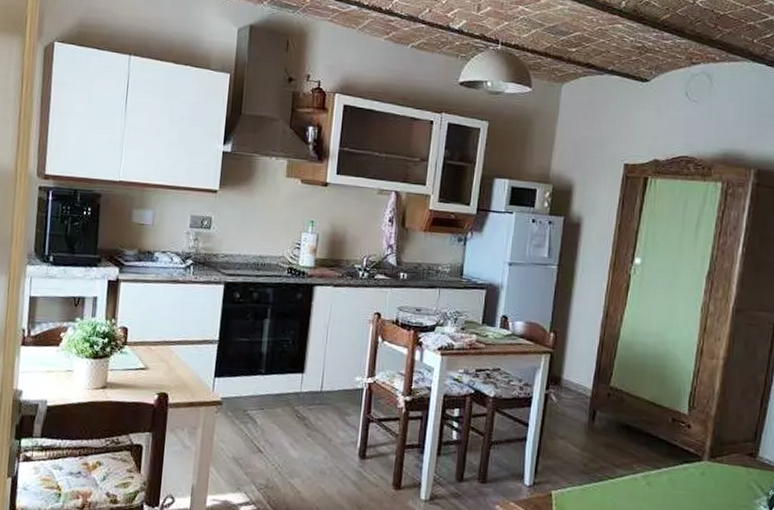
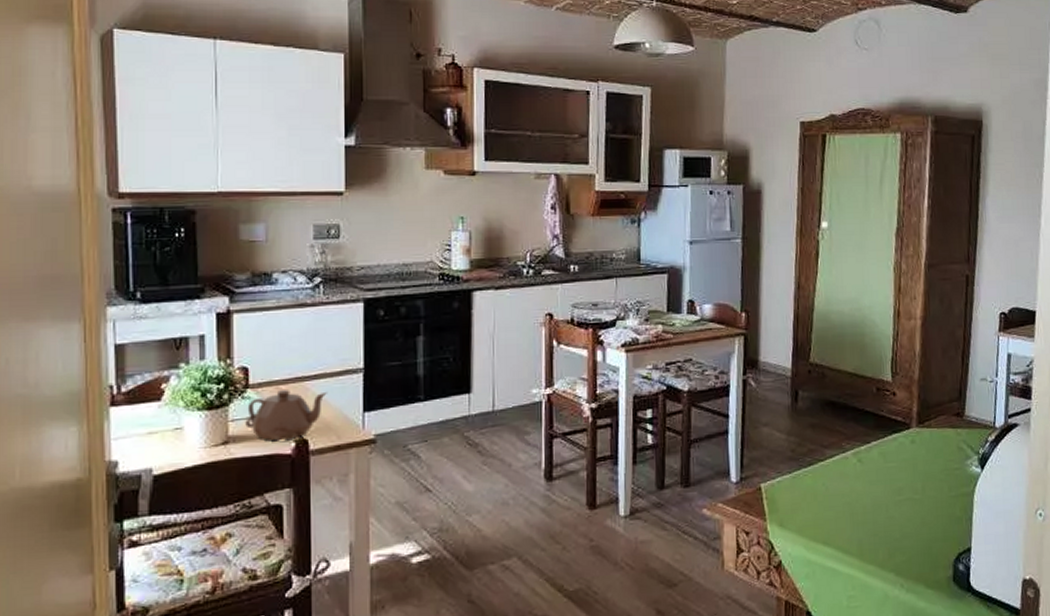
teapot: none [121,350,187,392] -> present [245,390,327,440]

